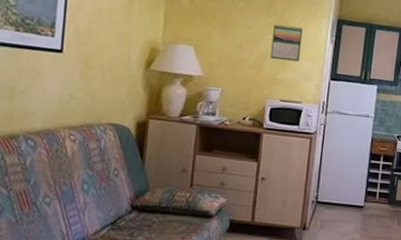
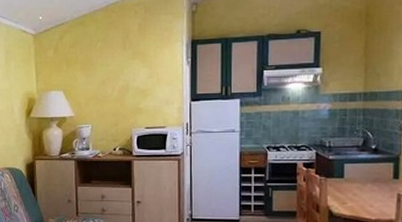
calendar: present [270,24,303,62] -> none [131,55,159,91]

